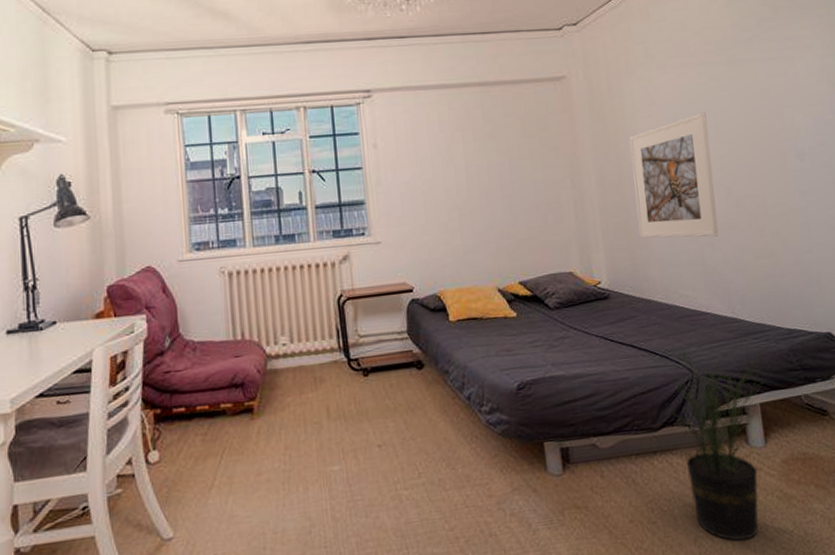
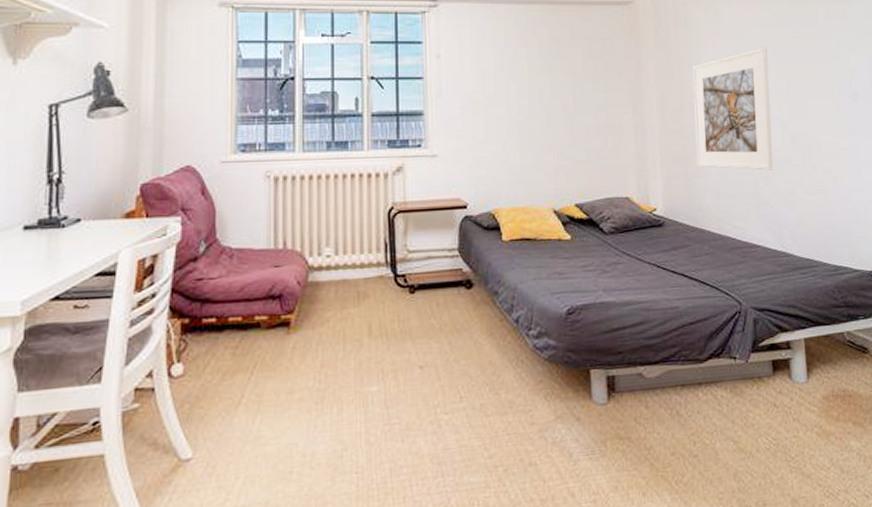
potted plant: present [672,344,769,541] -> none [720,275,815,477]

